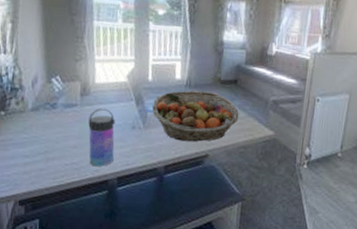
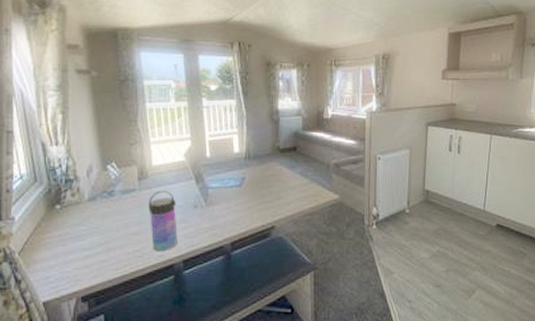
fruit basket: present [152,90,239,142] -> none [213,161,302,215]

